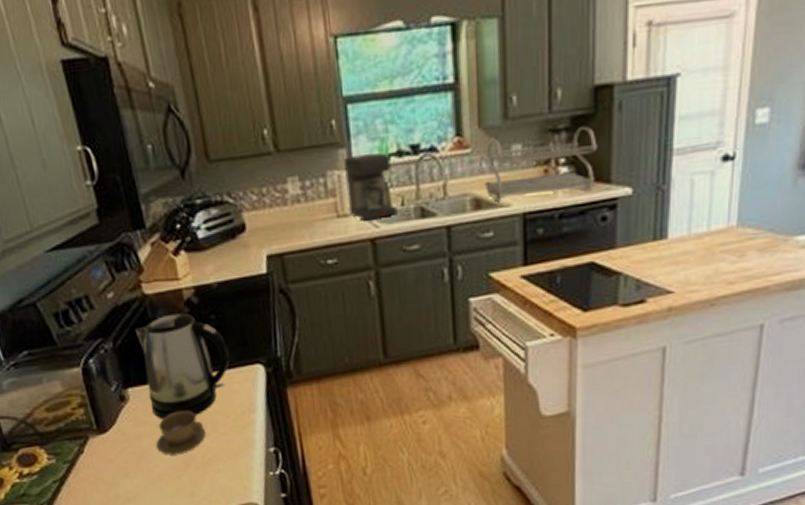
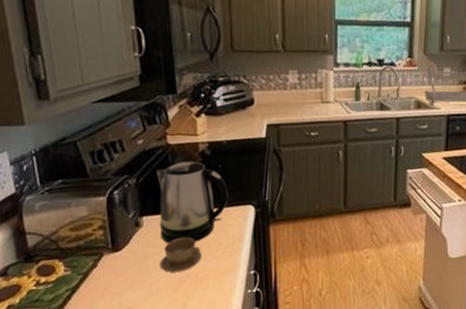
coffee maker: present [344,153,398,221] -> none [330,61,364,108]

